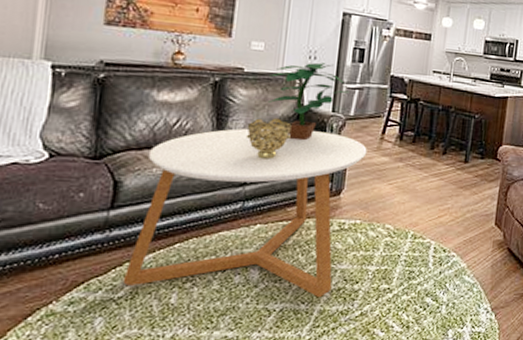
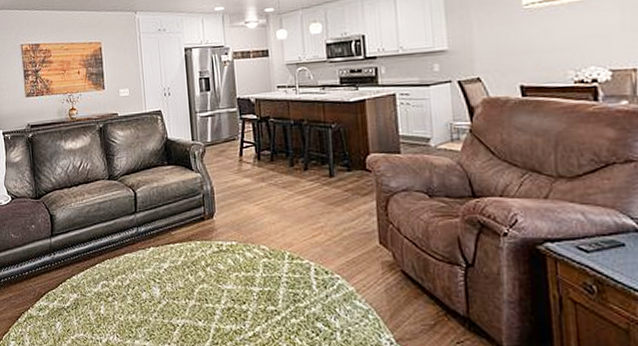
coffee table: present [122,128,367,298] -> none [67,160,230,316]
decorative bowl: present [245,118,294,159] -> none [128,152,163,189]
potted plant: present [268,62,350,141] -> none [137,97,203,170]

